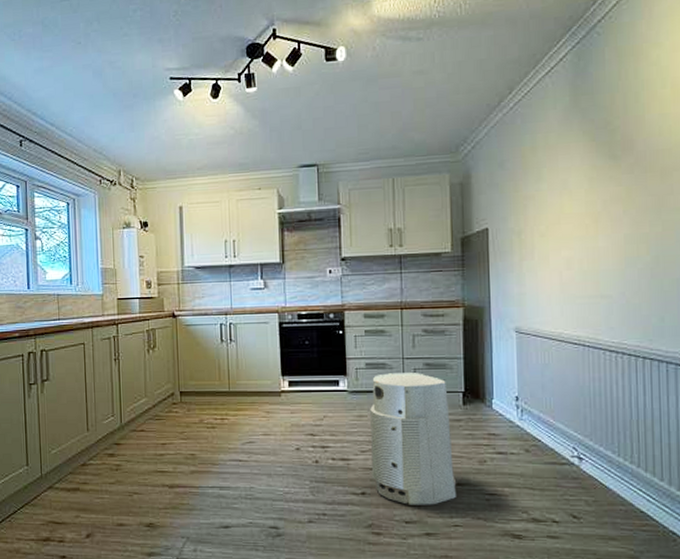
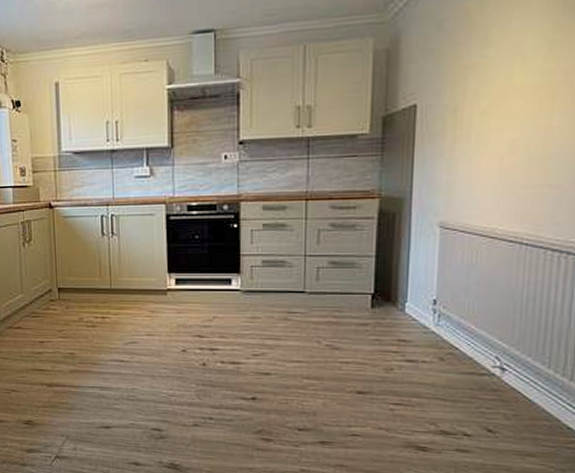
air purifier: present [370,373,457,505] -> none [265,272,358,413]

